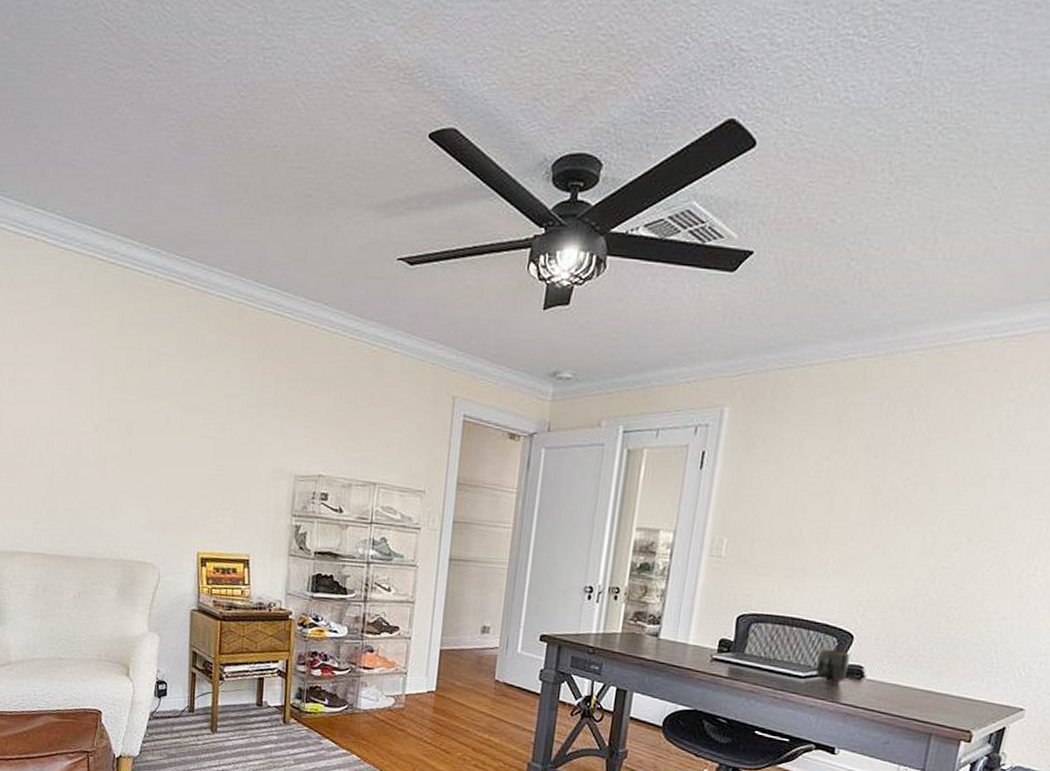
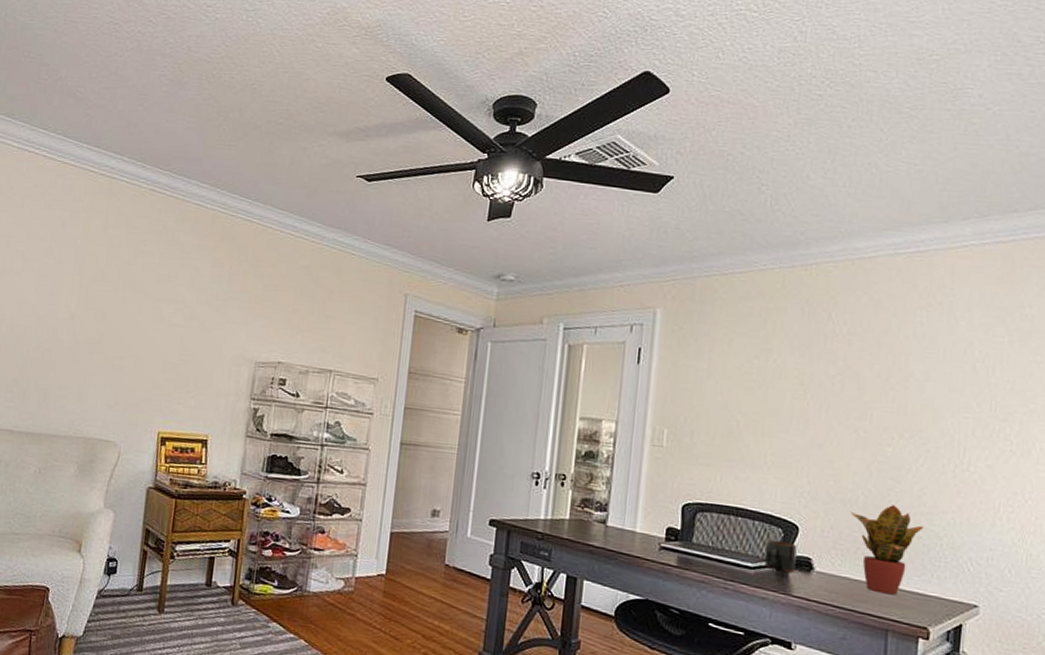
potted plant: none [907,612,982,701] -> present [850,505,924,595]

